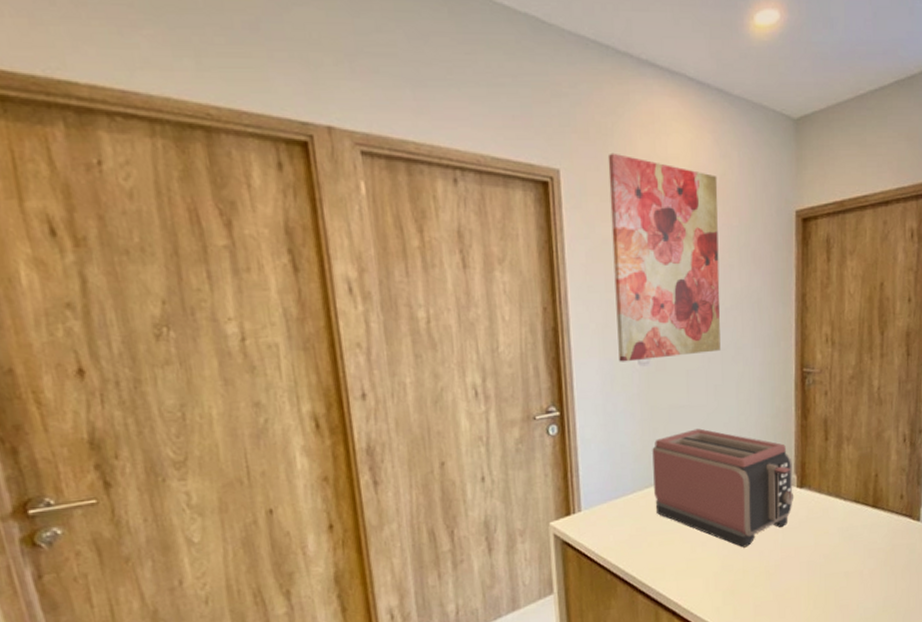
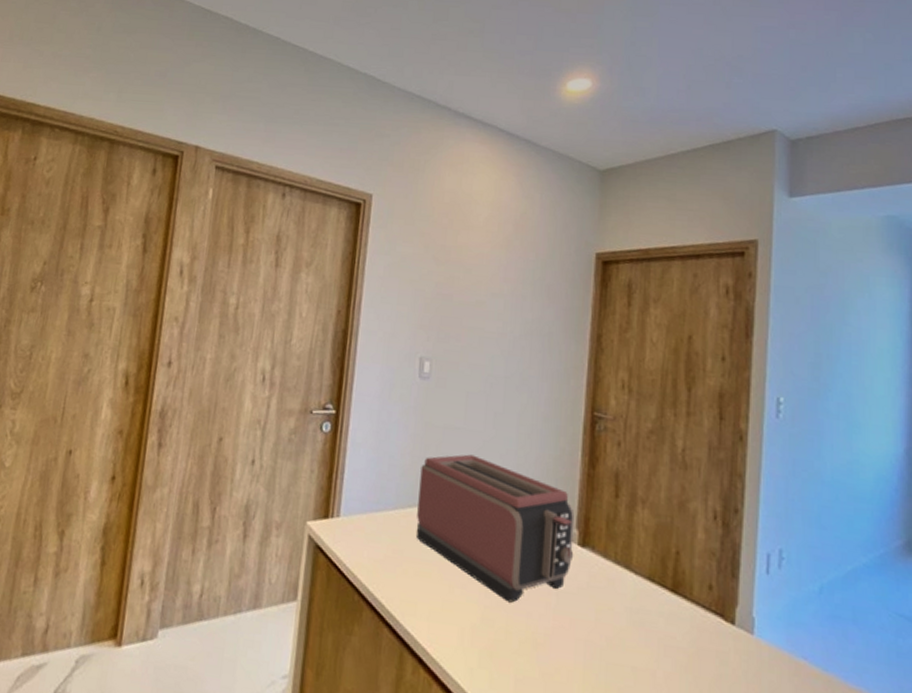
wall art: present [607,153,721,362] -> none [400,185,518,378]

